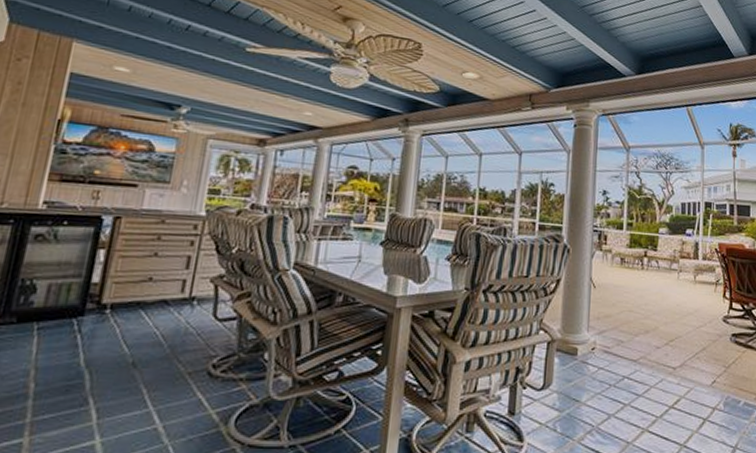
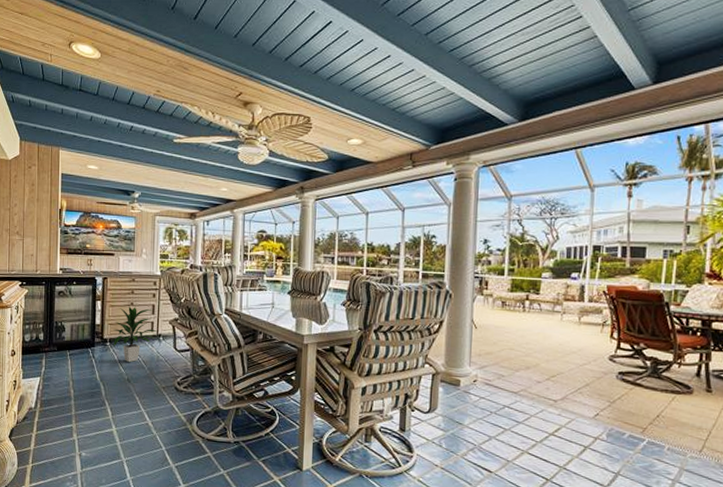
indoor plant: none [112,257,192,339] -> present [110,306,158,363]

